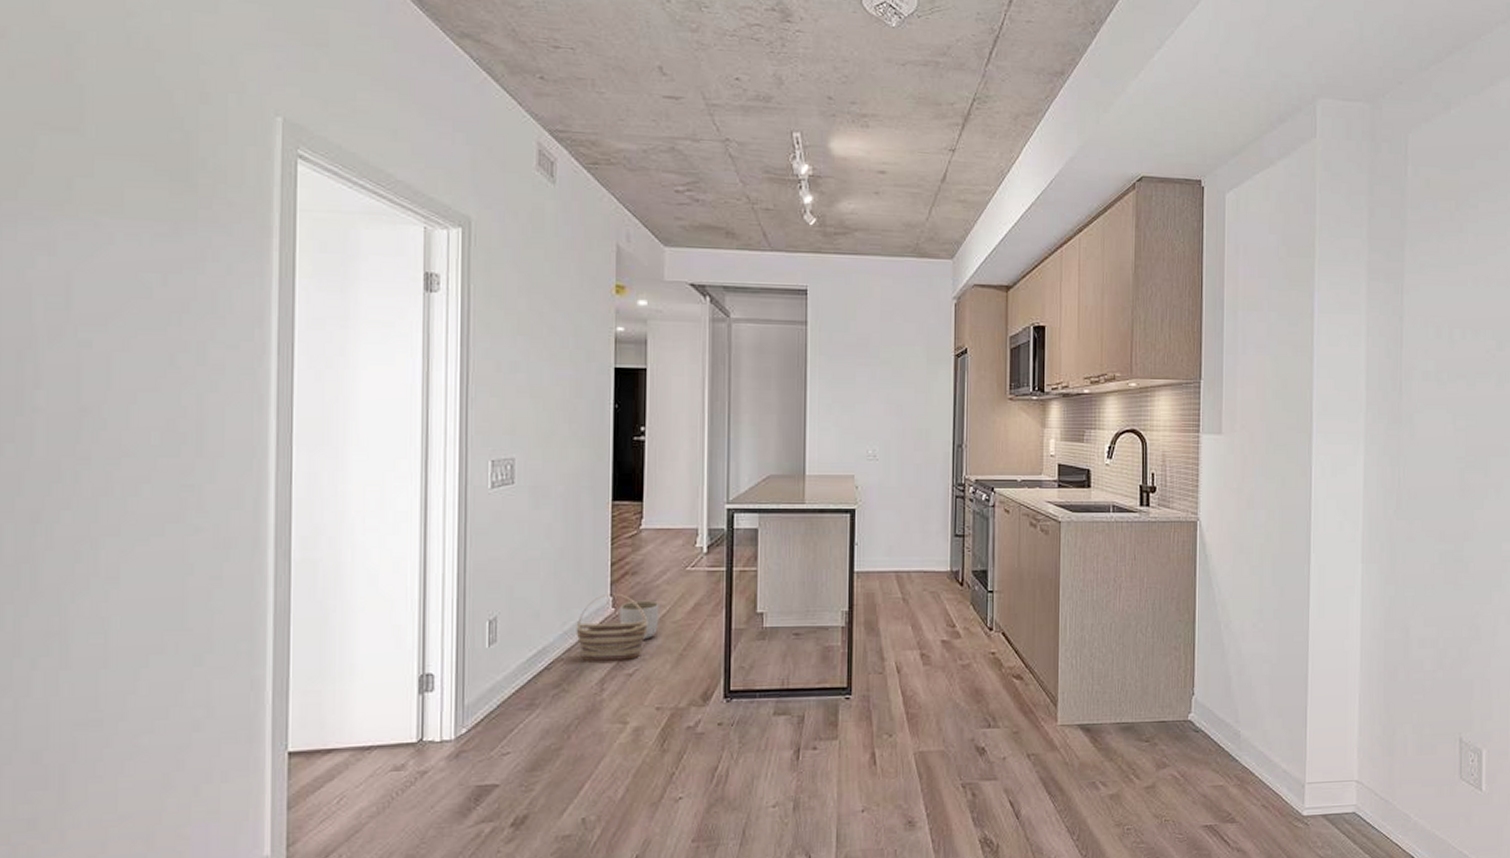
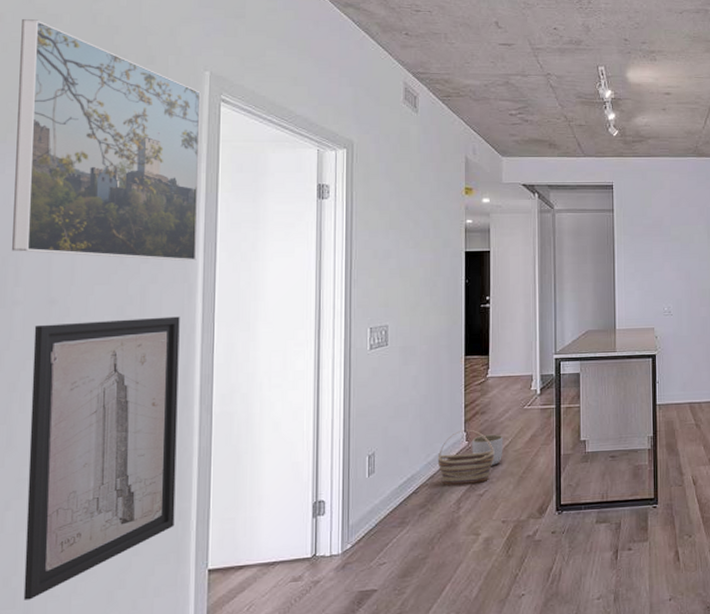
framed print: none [30,36,271,366] -> present [12,19,201,262]
wall art: none [58,435,248,780] -> present [23,316,180,600]

